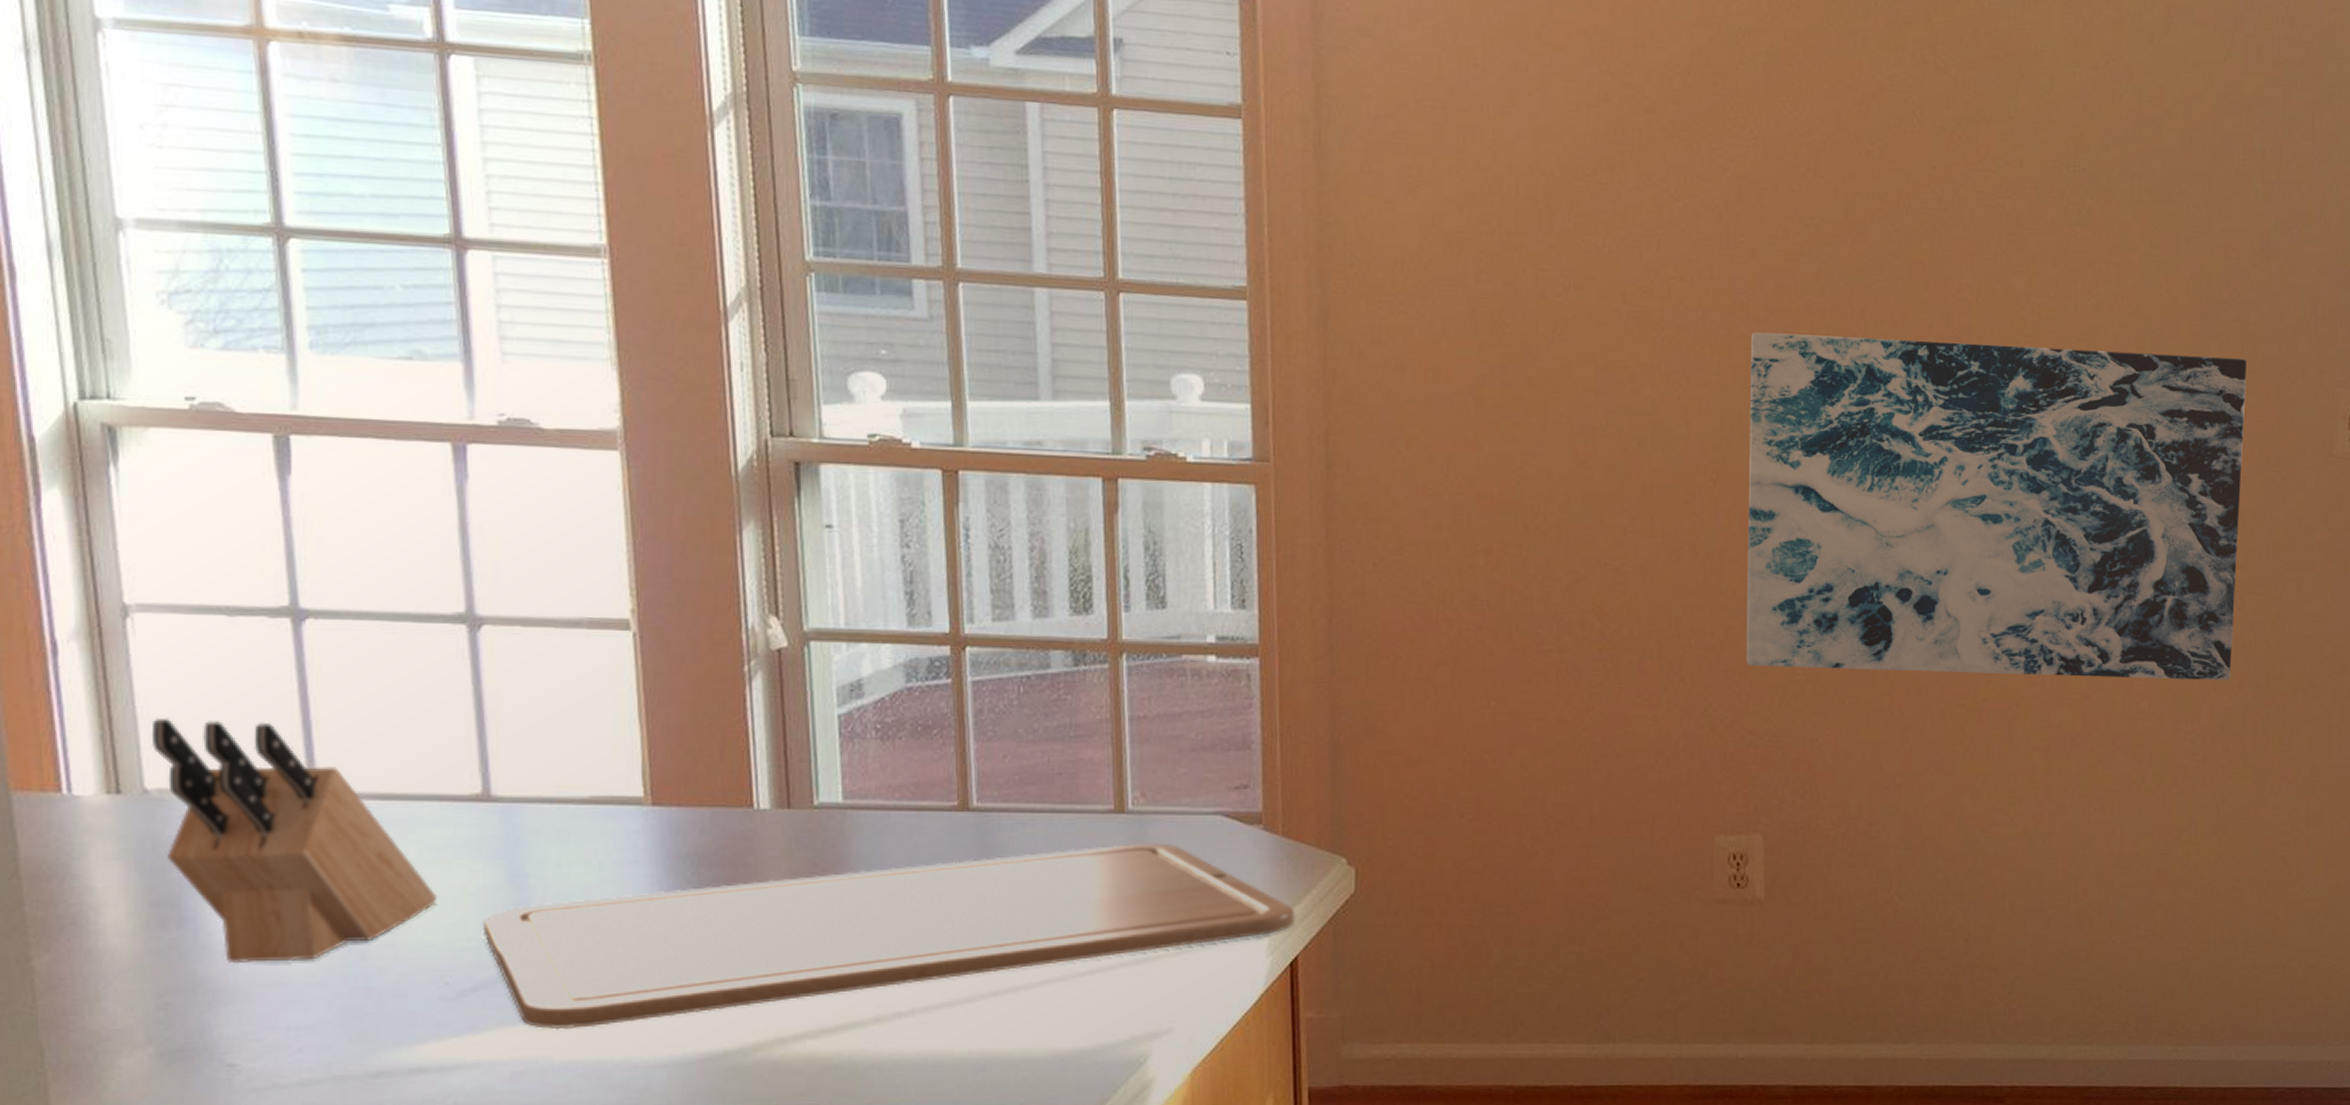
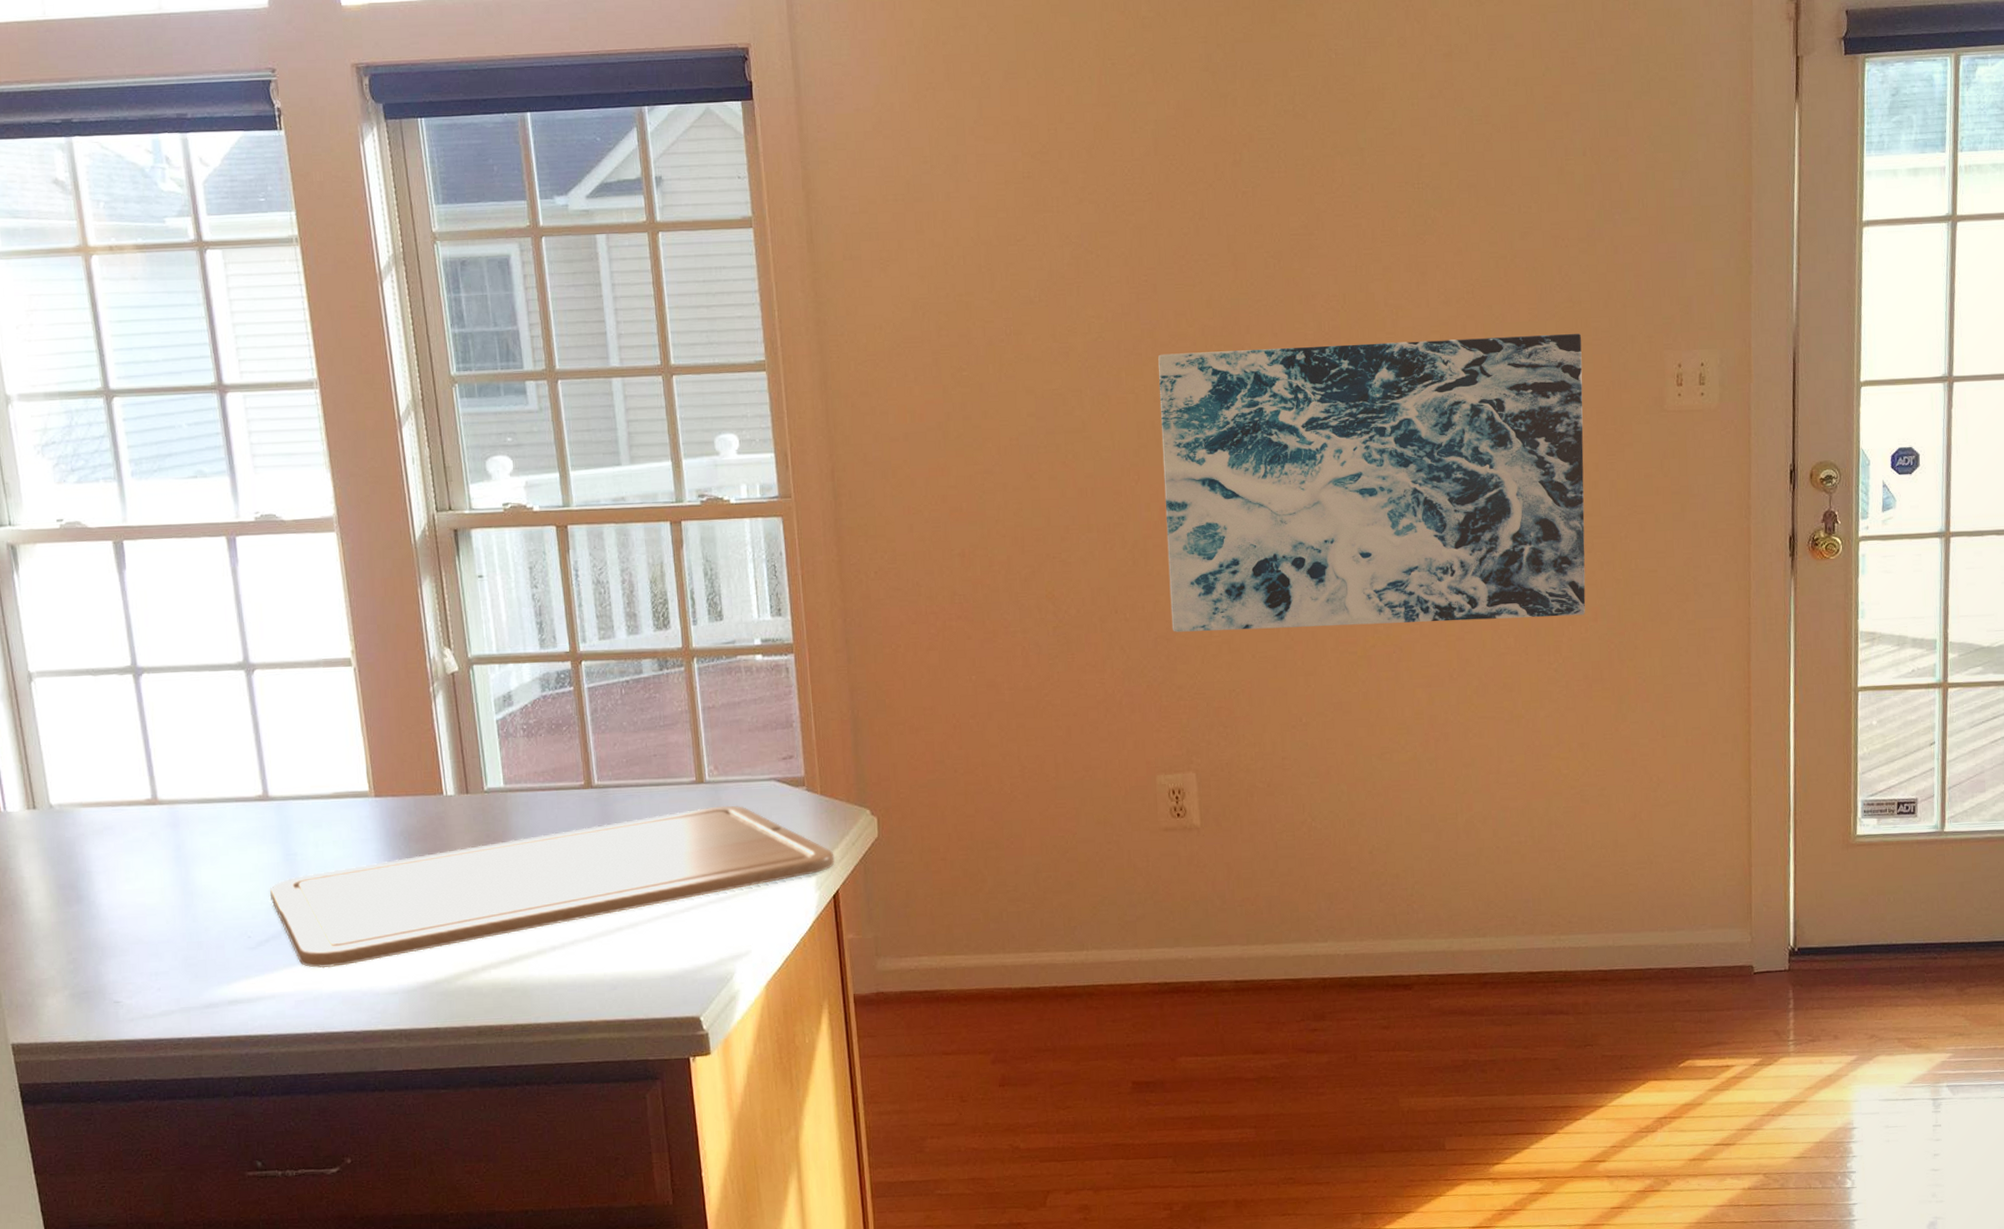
knife block: present [151,717,436,964] -> none [51,751,239,929]

